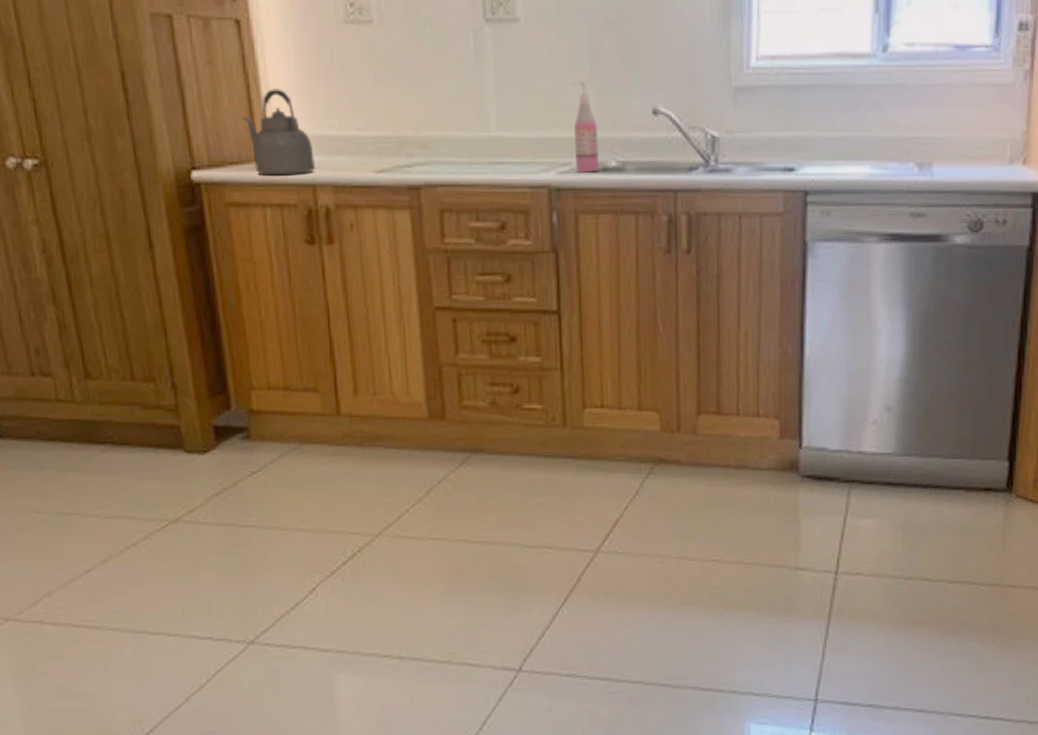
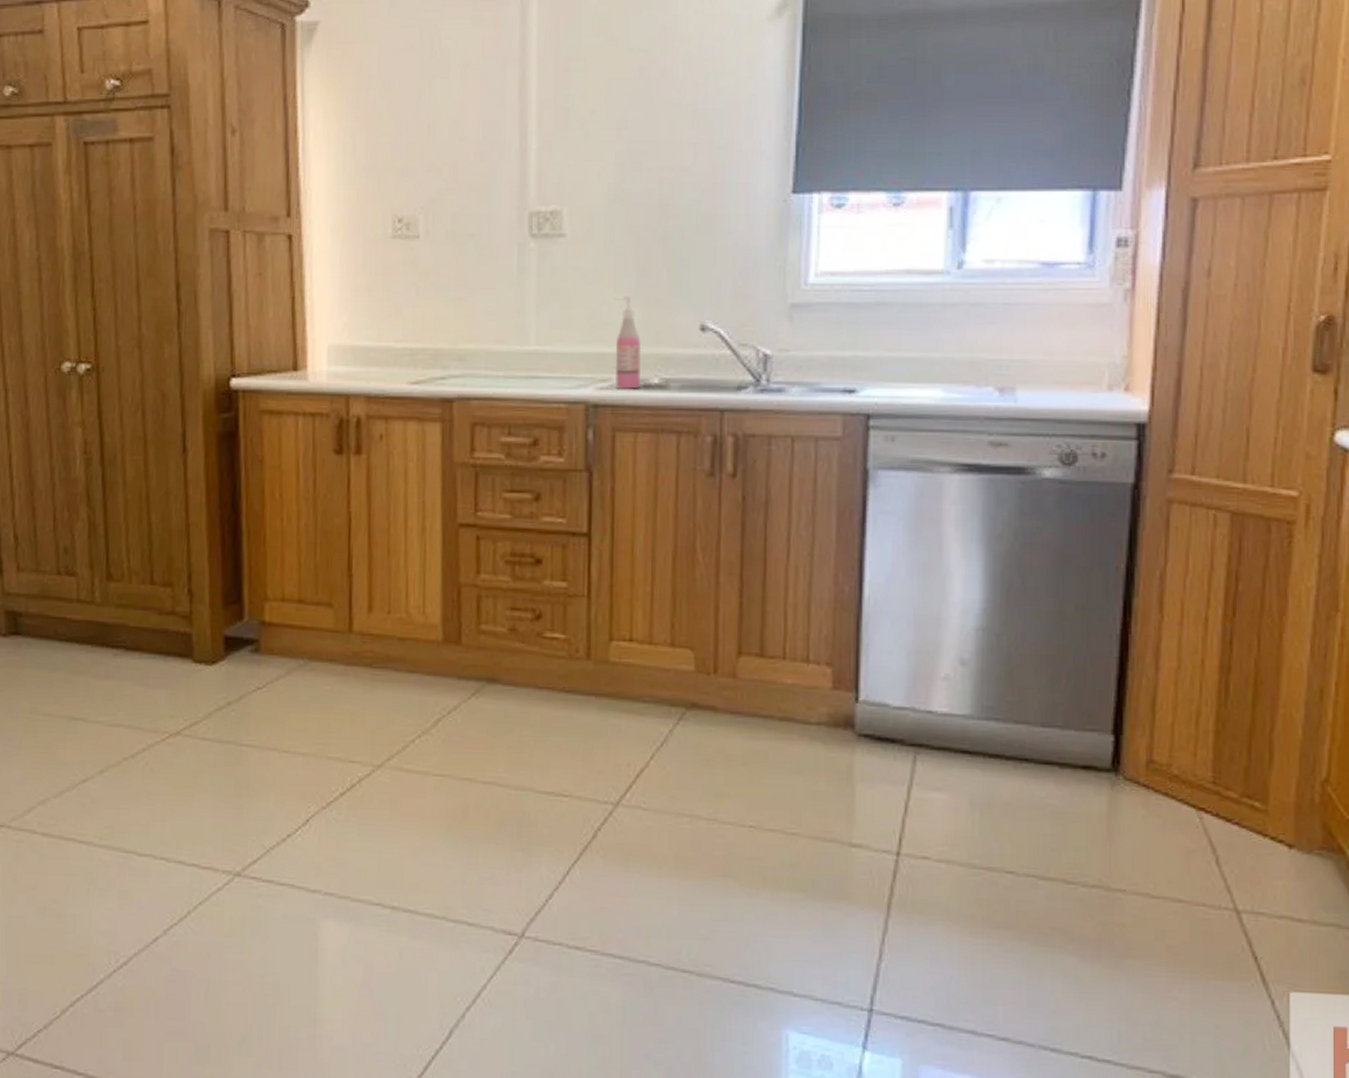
kettle: present [241,89,316,176] -> none [283,300,351,385]

